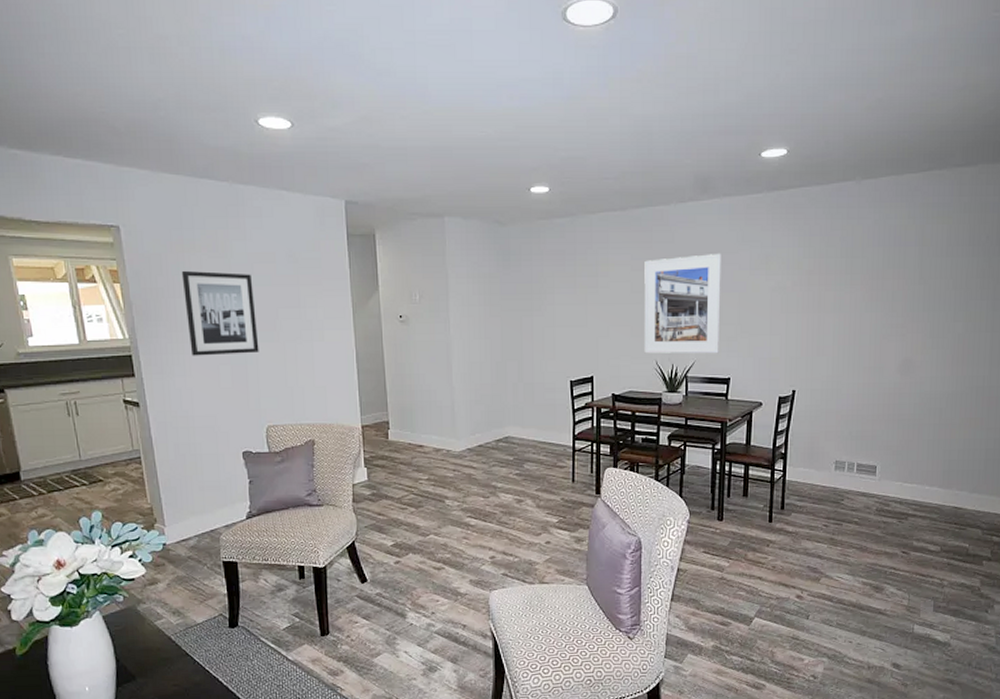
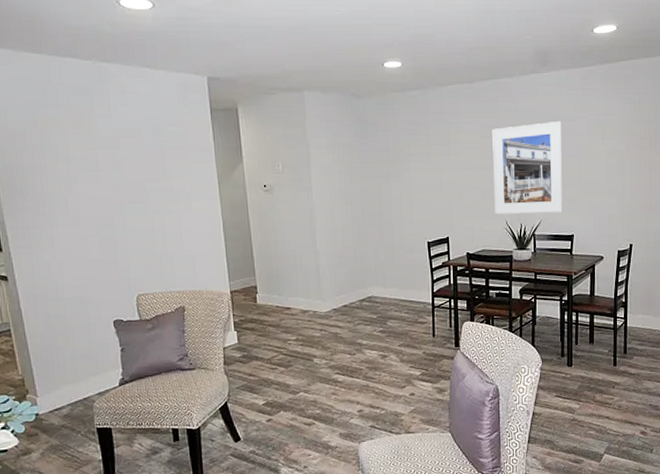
wall art: present [181,270,259,356] -> none [47,146,127,229]

